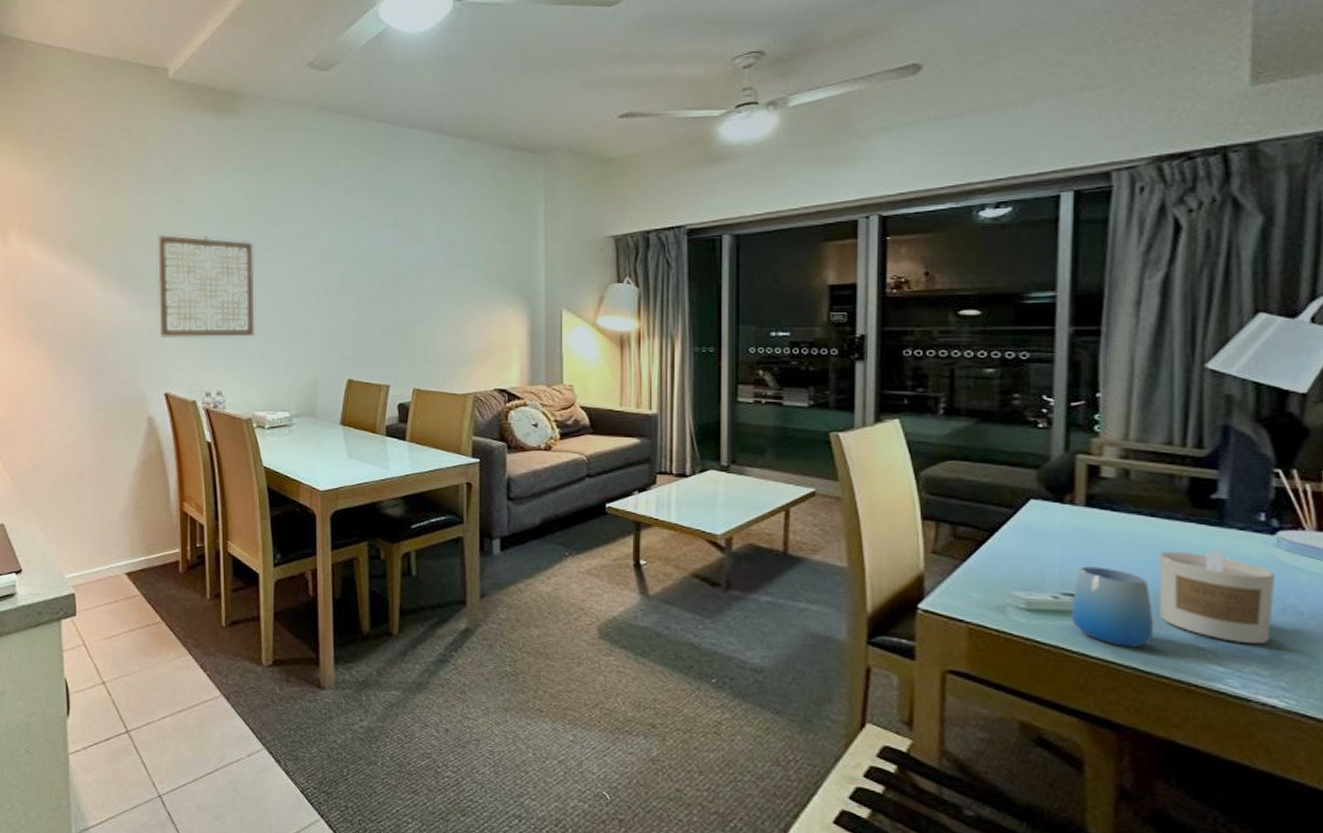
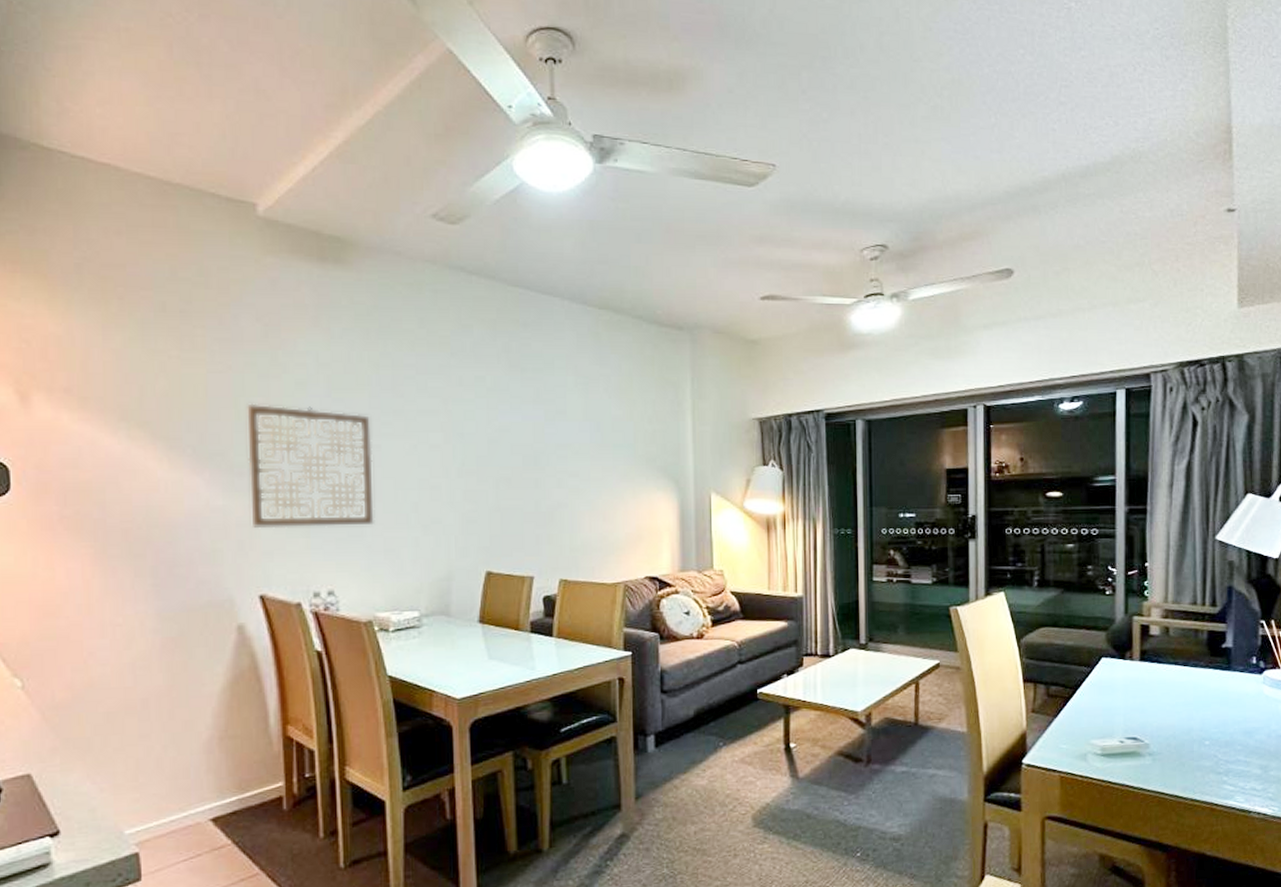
cup: present [1071,566,1154,647] -> none [1133,712,1188,778]
candle: present [1158,549,1276,644] -> none [1190,689,1264,765]

